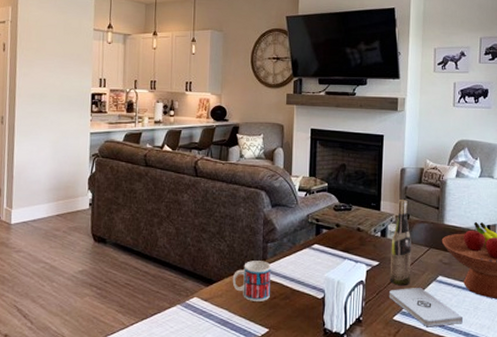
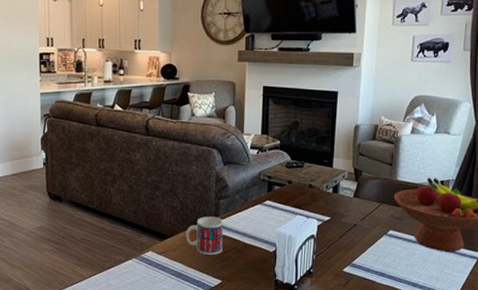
wine bottle: present [390,200,411,286] -> none [340,156,363,240]
notepad: present [390,288,464,328] -> none [340,242,413,279]

